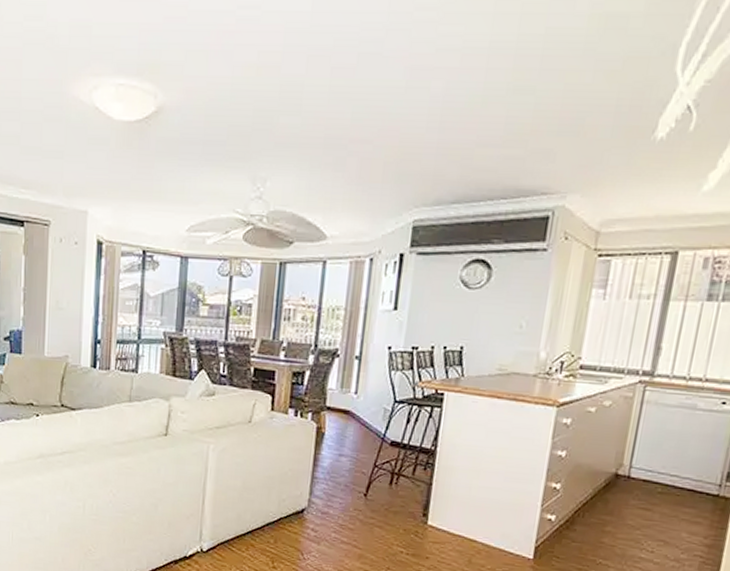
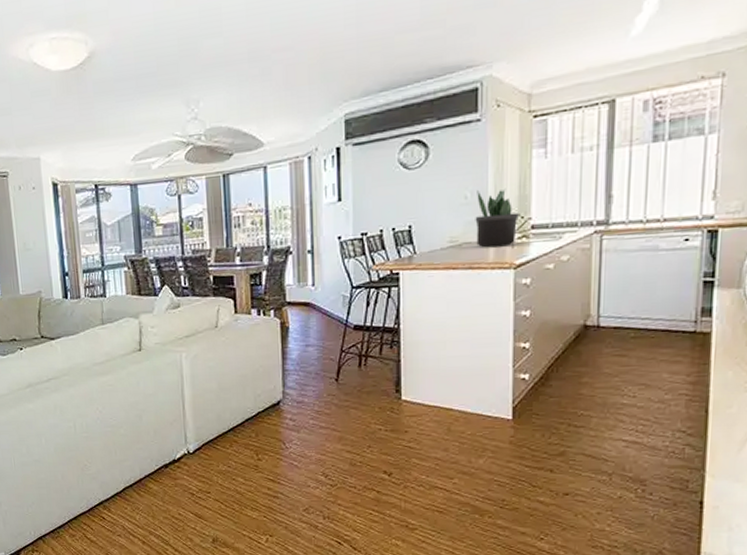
planter: none [524,322,570,383] -> present [475,188,519,248]

